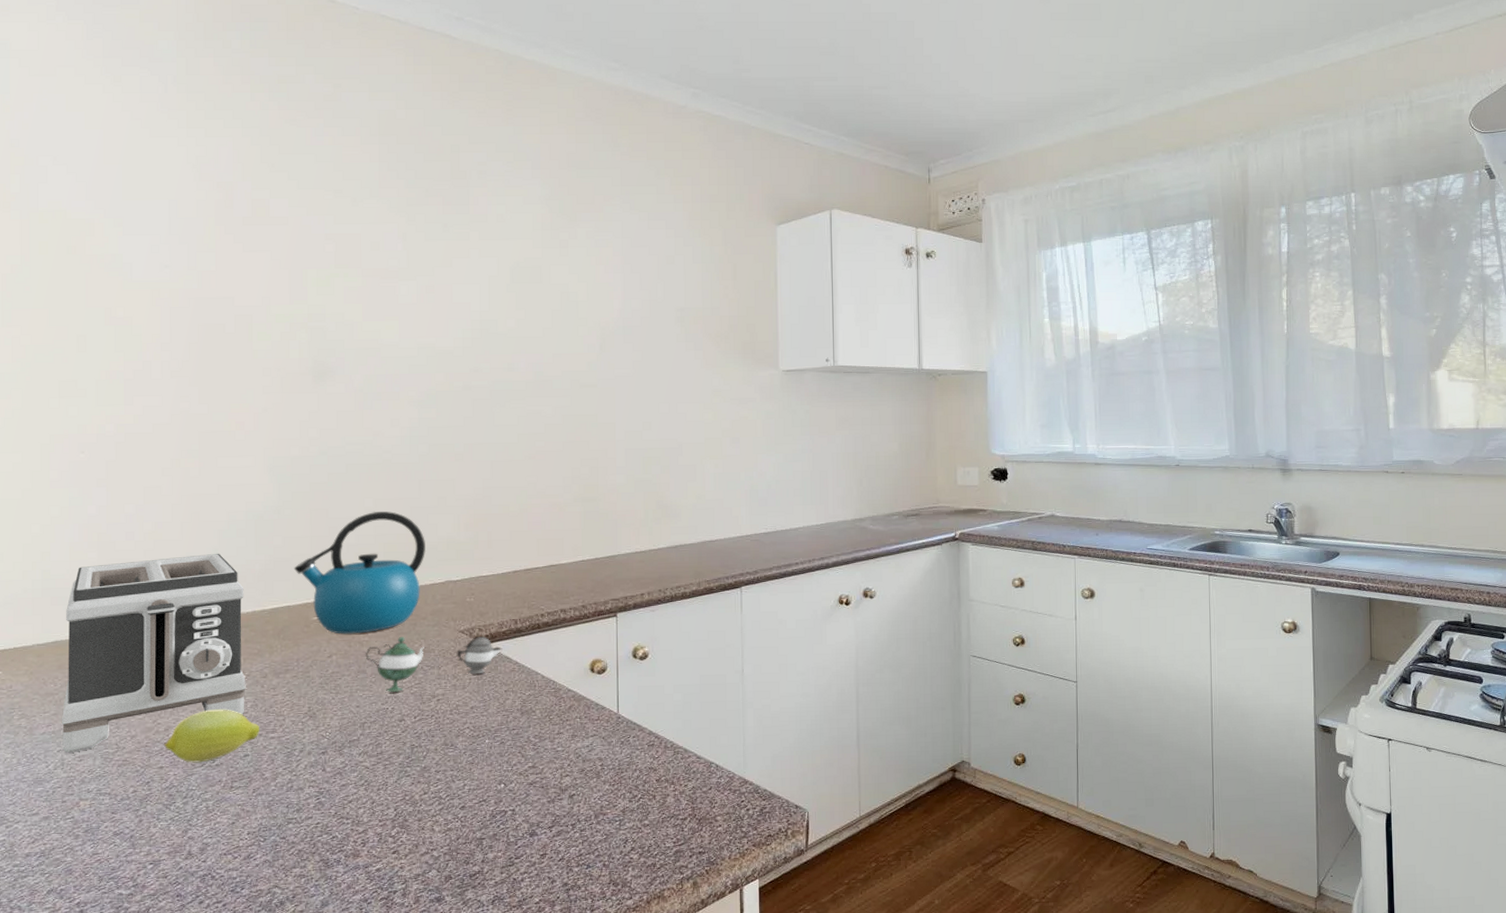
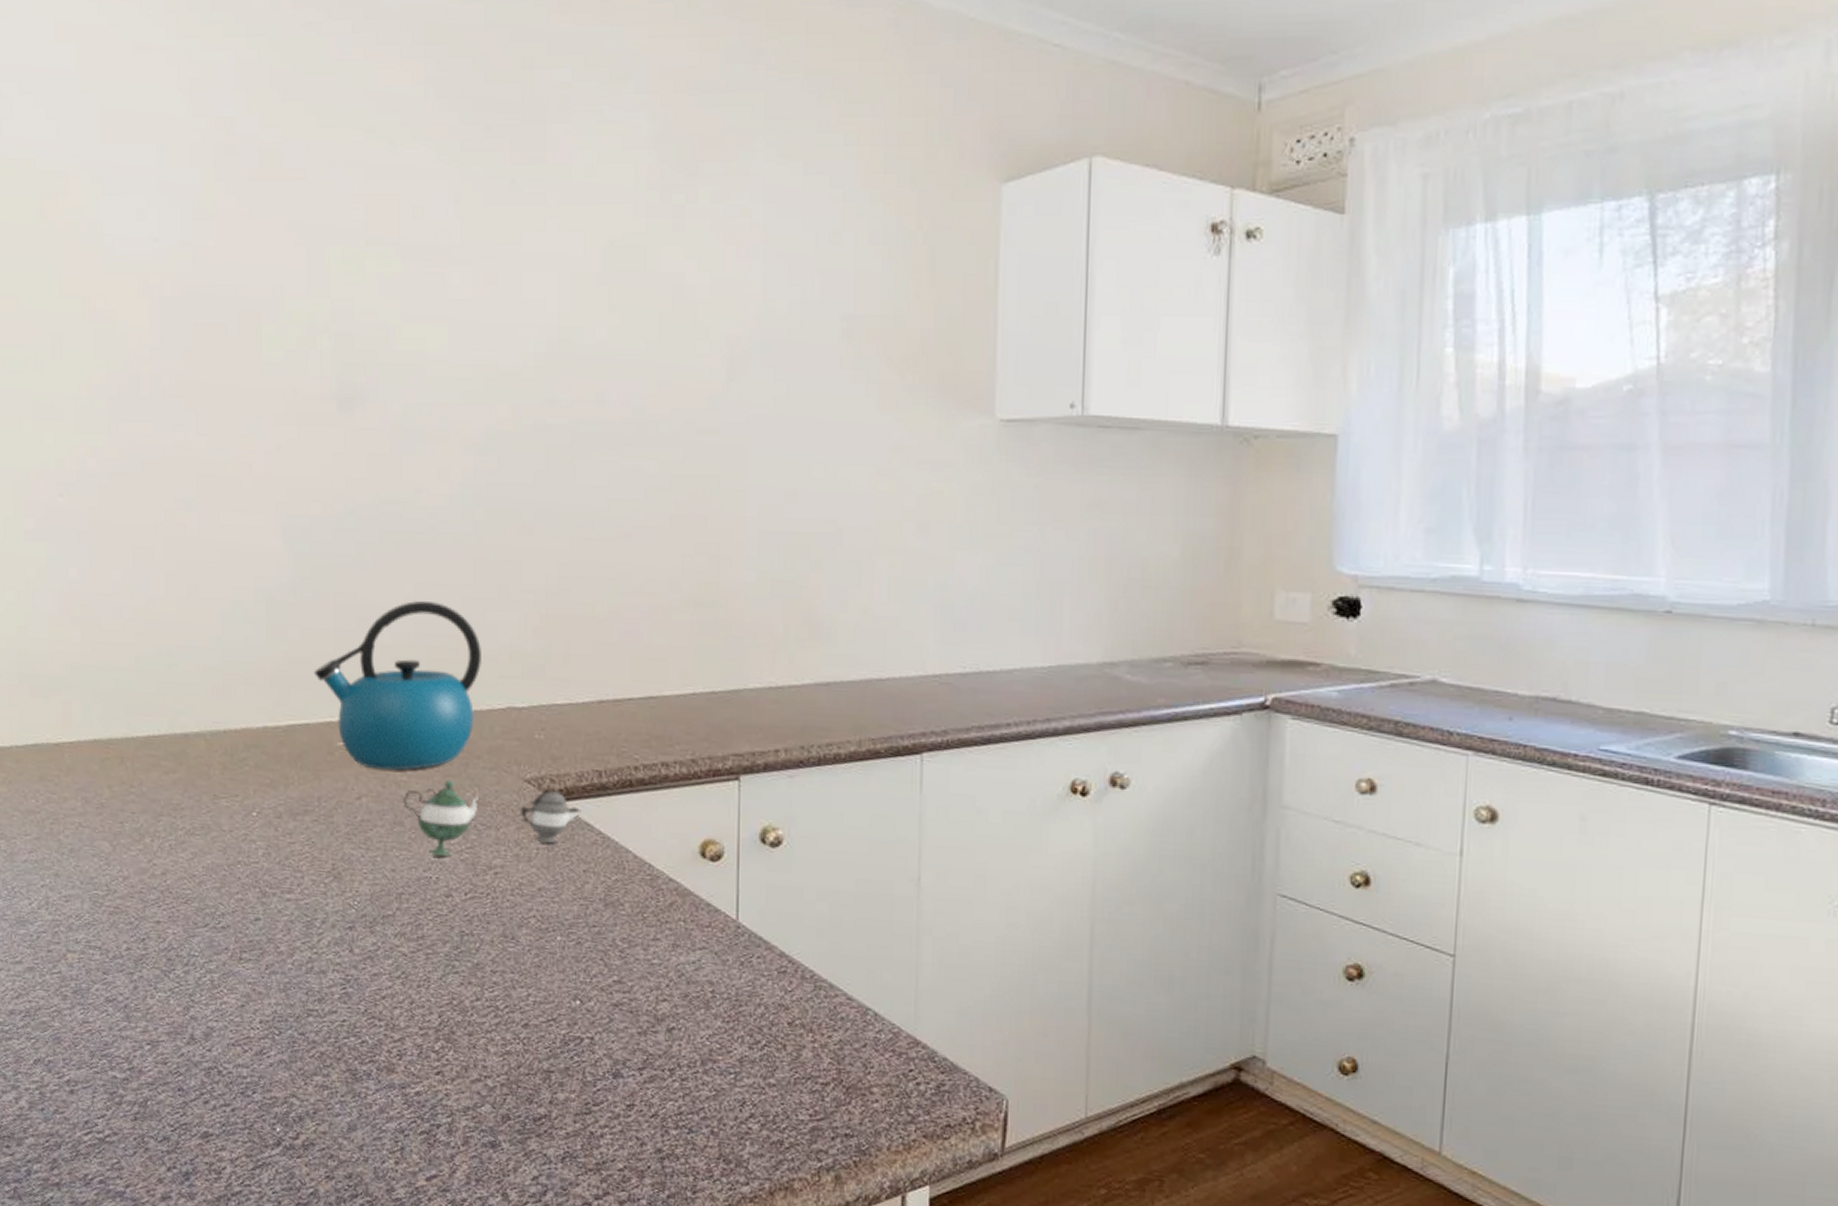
toaster: present [62,553,246,753] -> none [45,643,257,890]
fruit: present [164,709,260,763] -> none [161,853,274,922]

